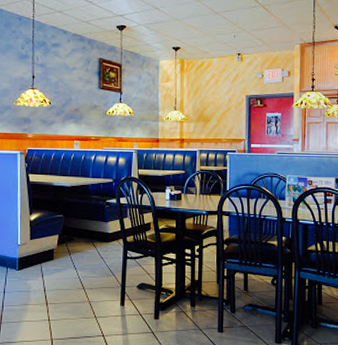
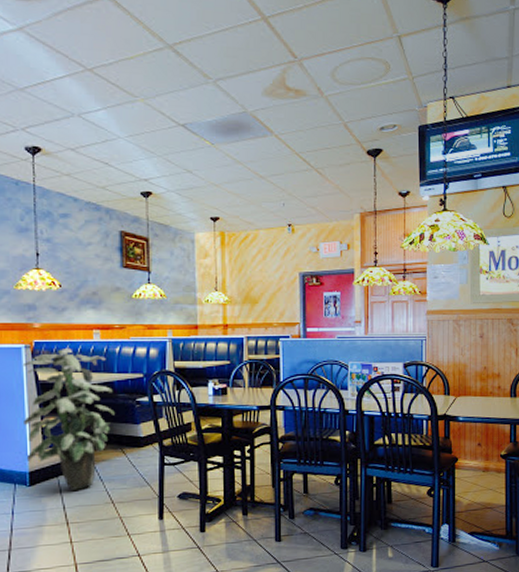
indoor plant: none [16,156,88,277] -> present [22,349,115,492]

